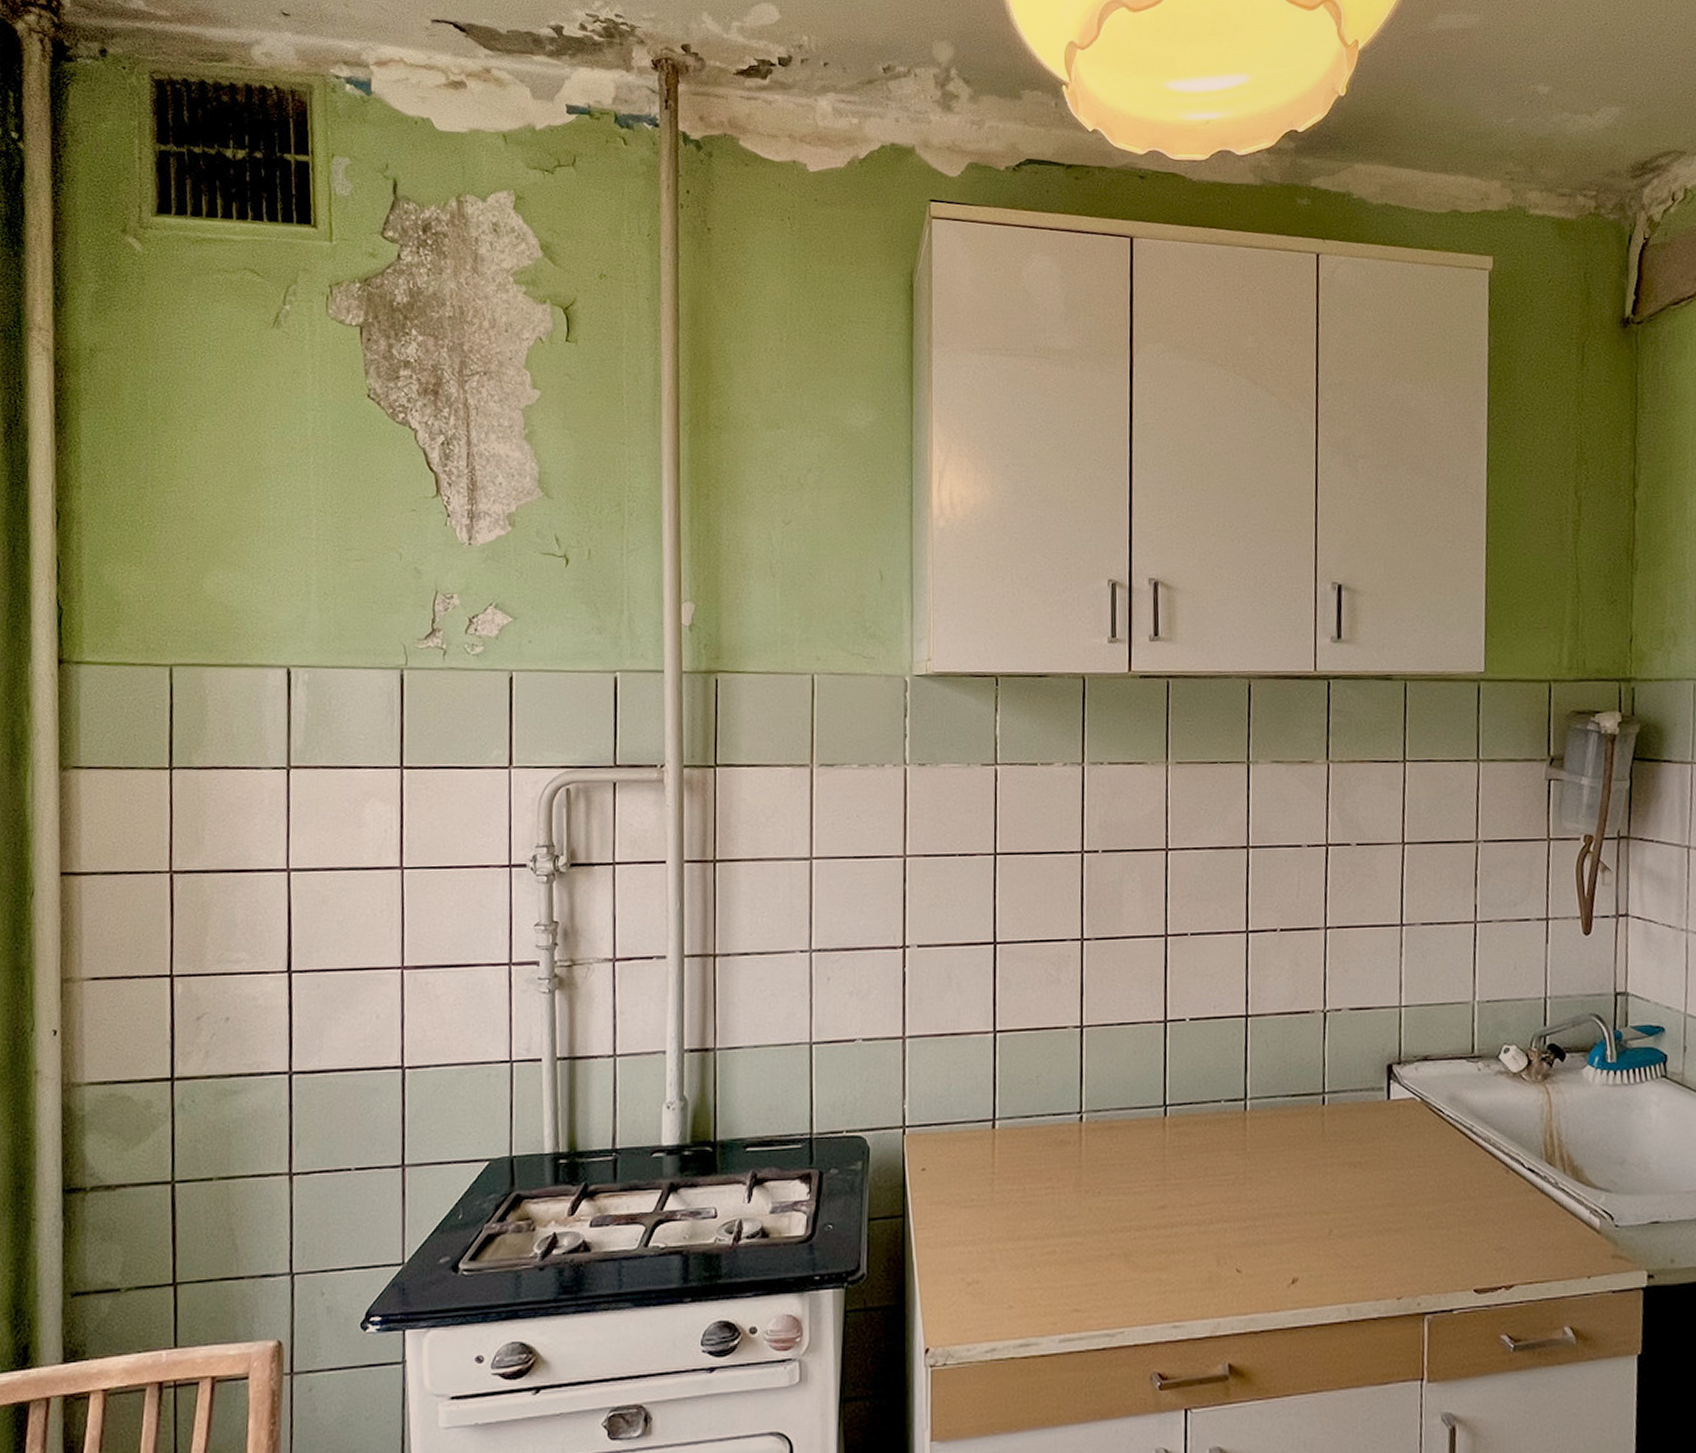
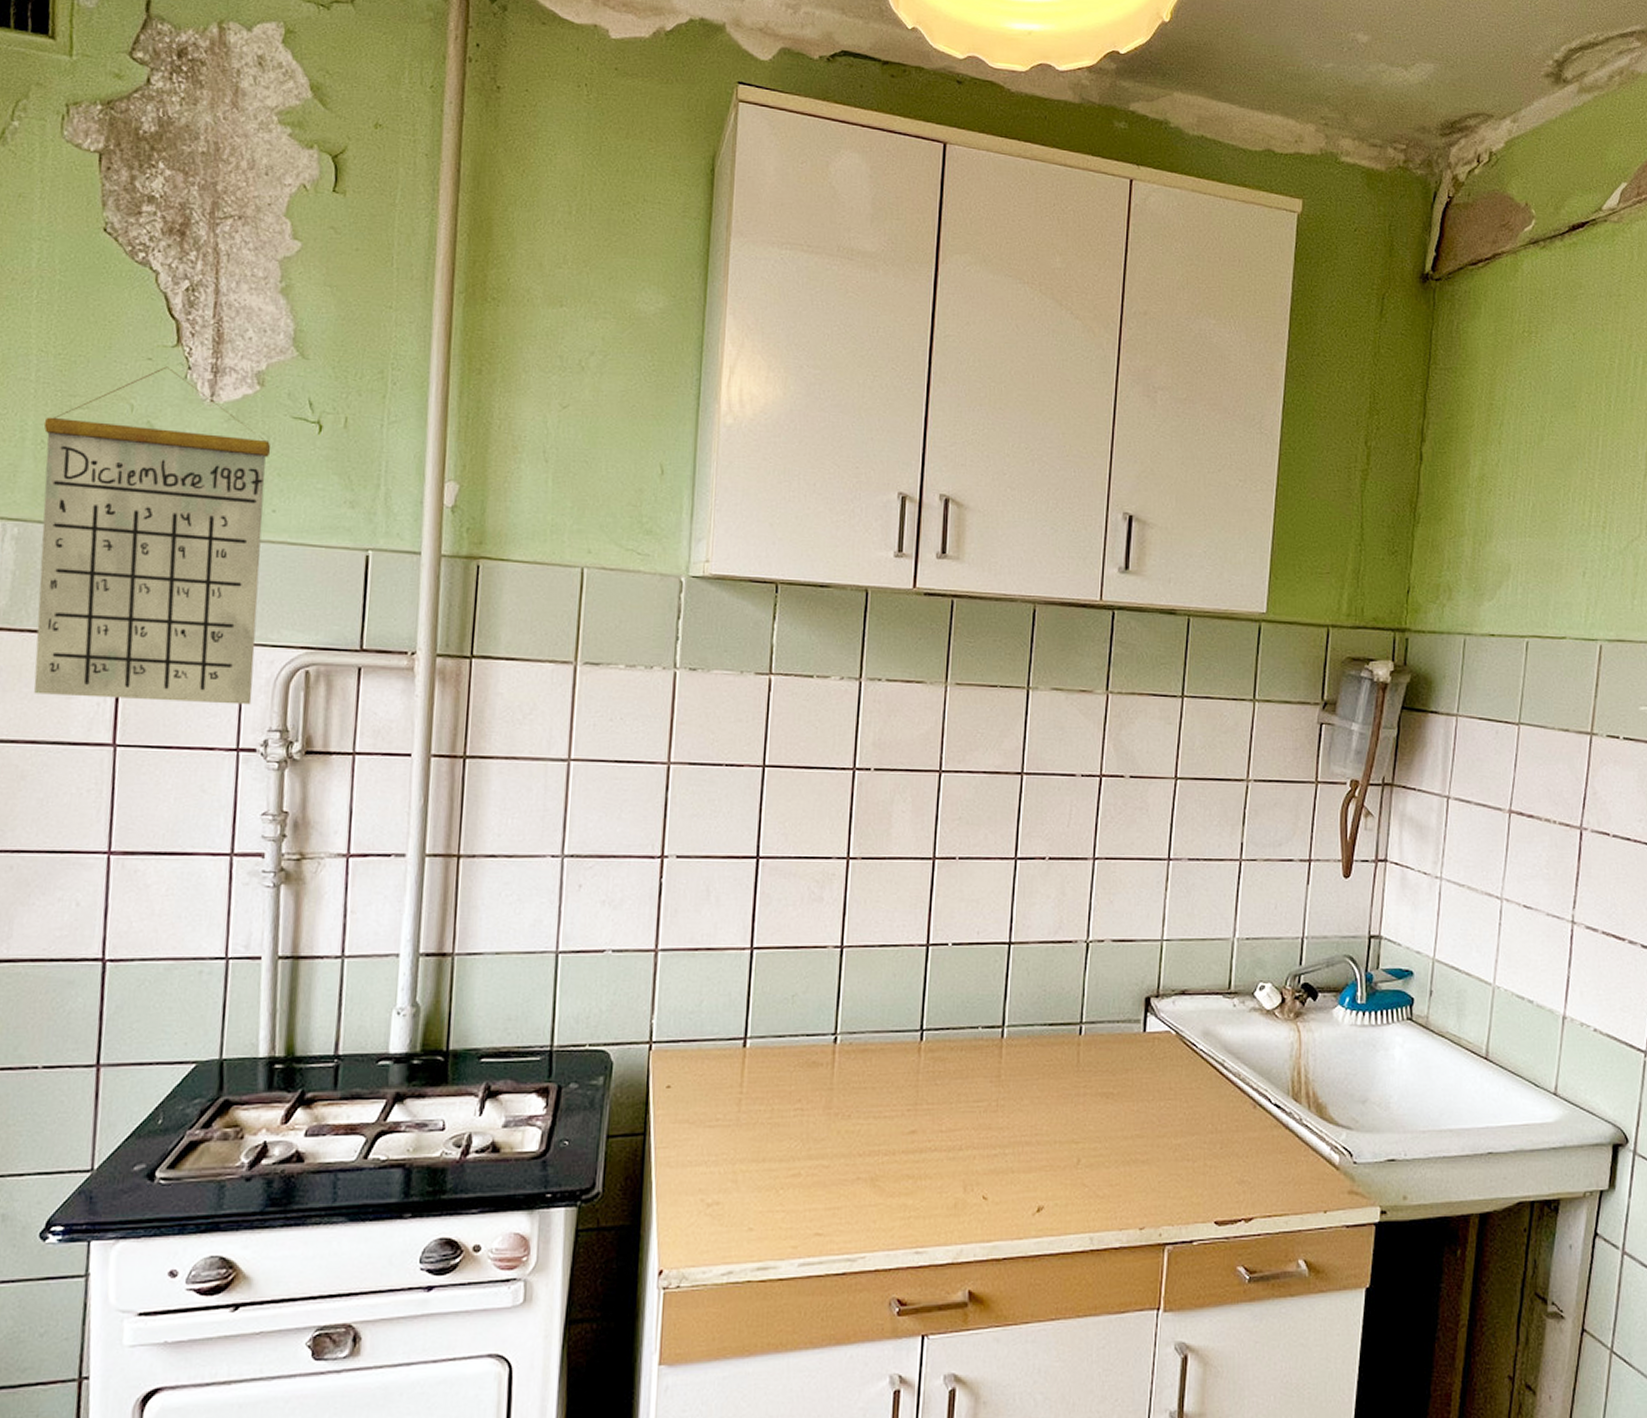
calendar: none [325,516,524,825] -> present [34,366,271,705]

